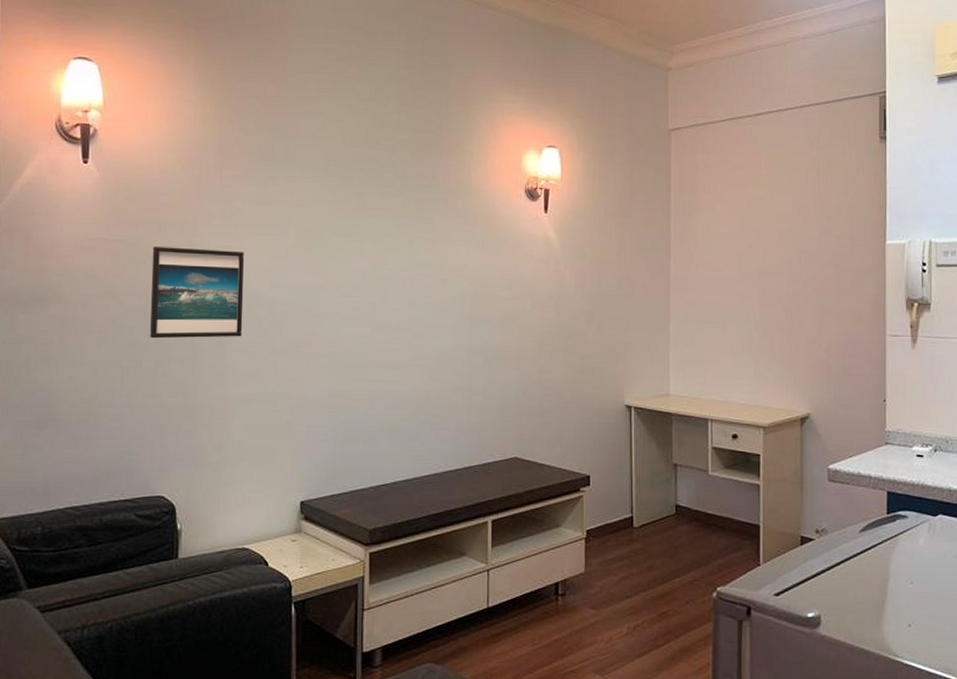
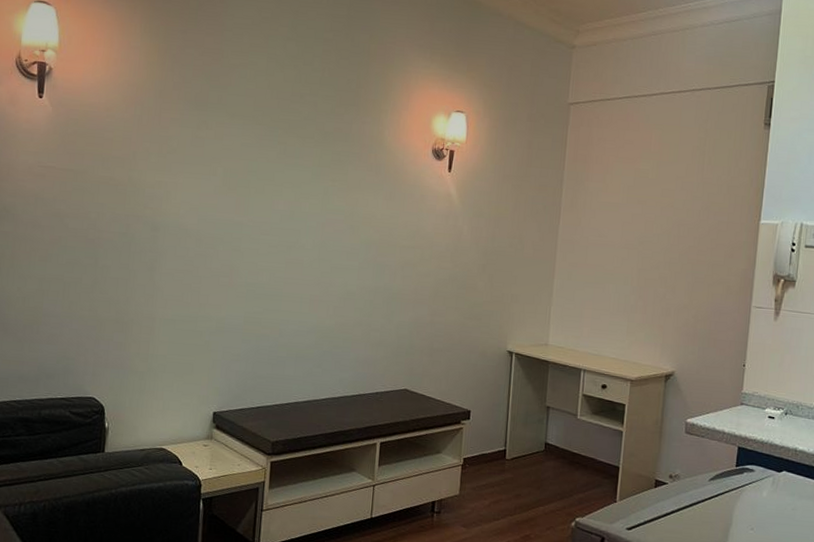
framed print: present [150,247,244,339] -> none [90,177,176,264]

